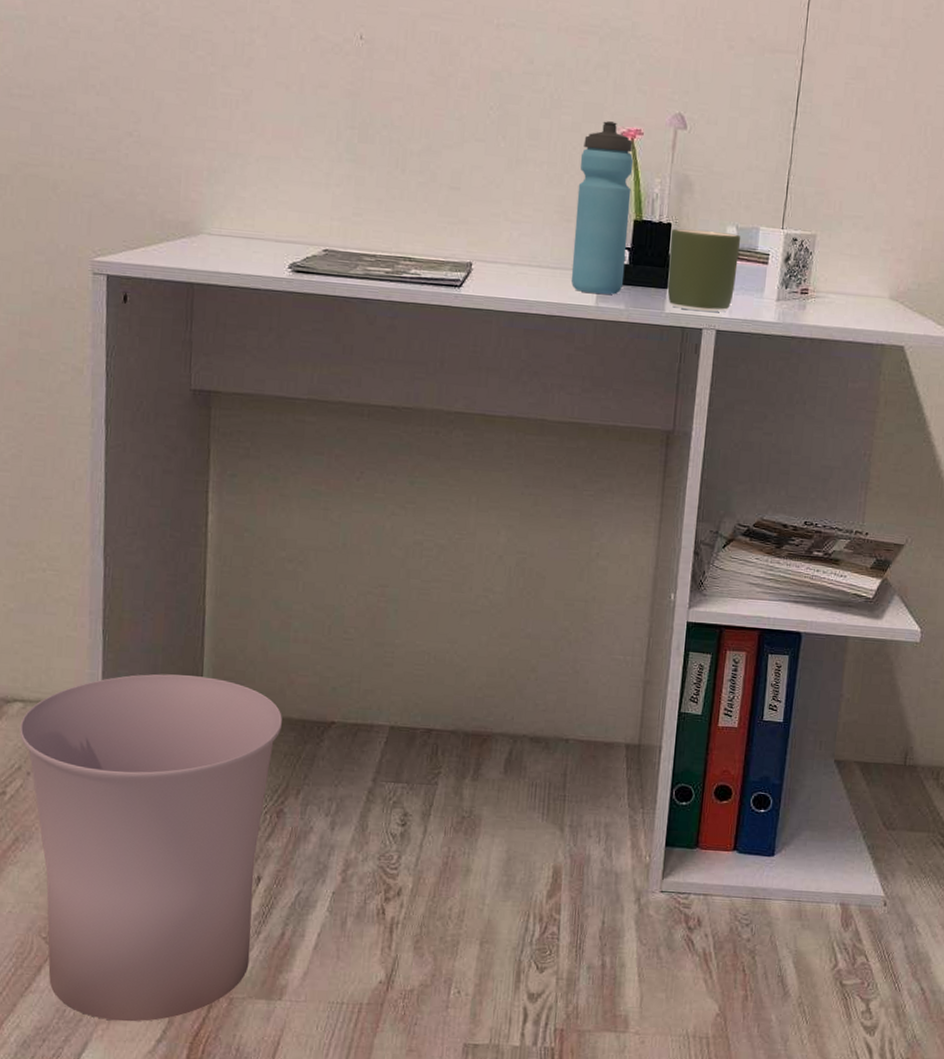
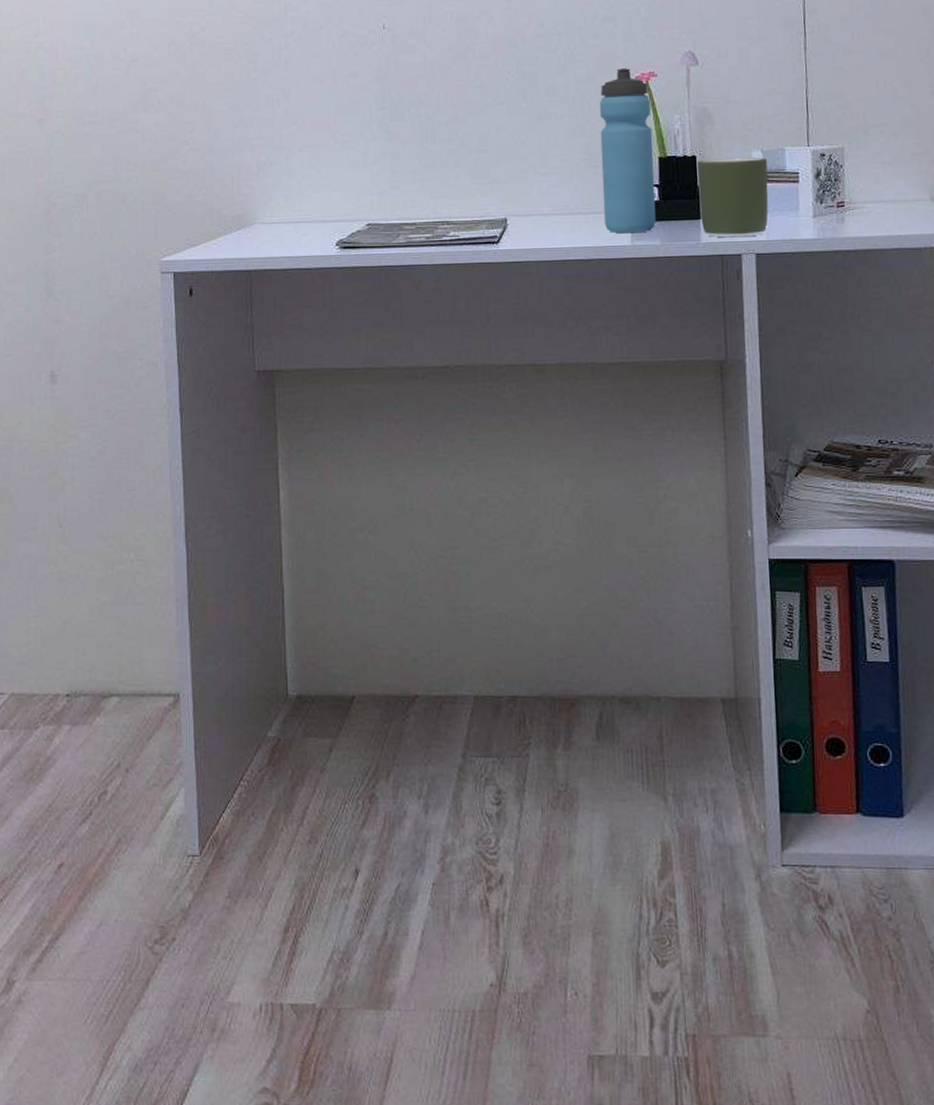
waste bin: present [19,673,282,1022] -> none [117,657,366,1040]

